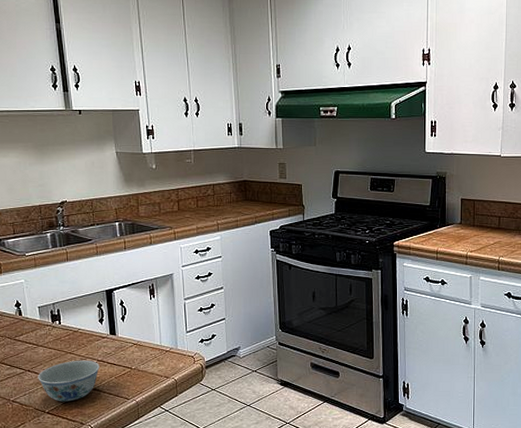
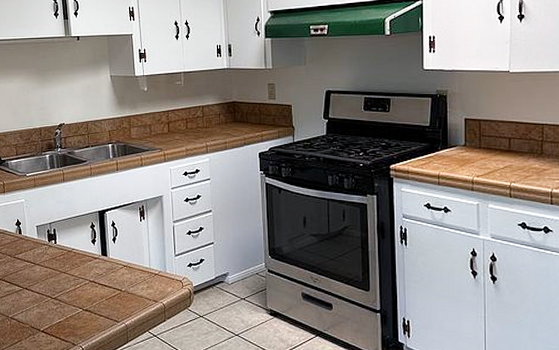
bowl: present [38,360,100,402] -> none [34,280,91,322]

